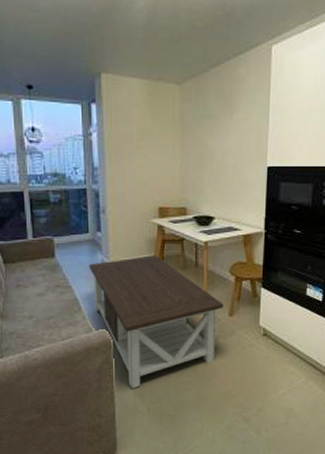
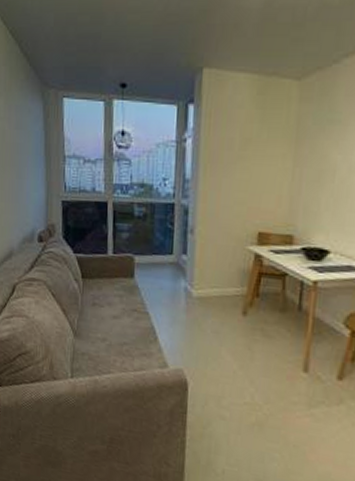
coffee table: present [89,255,224,388] -> none [170,289,332,443]

